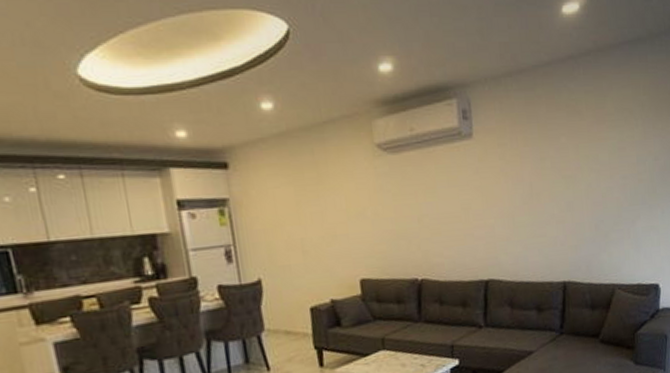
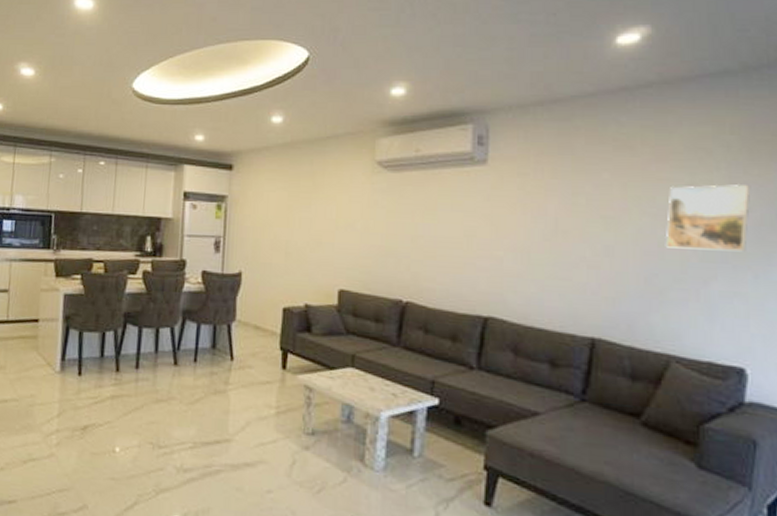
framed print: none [607,138,657,198] -> present [666,184,750,252]

